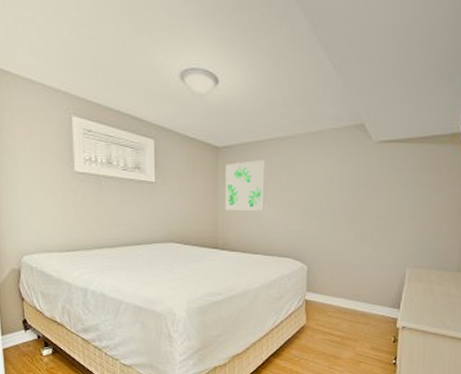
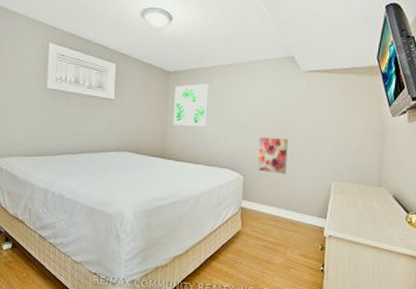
wall art: none [323,221,358,262] -> present [257,138,288,174]

